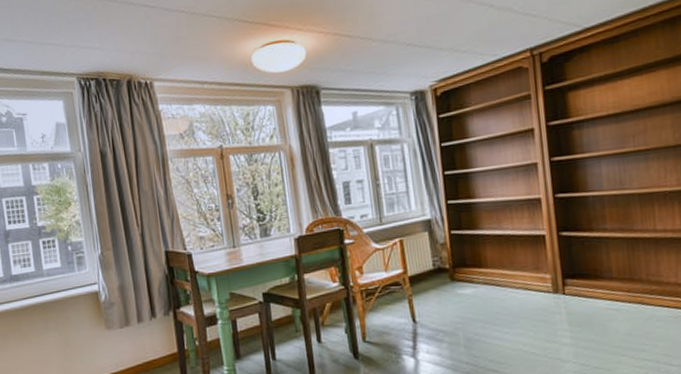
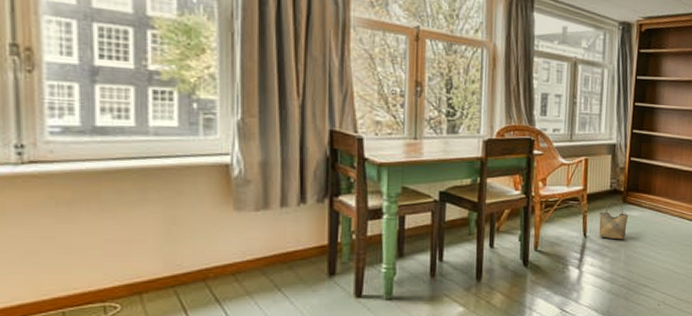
woven basket: none [426,278,461,323] -> present [598,199,628,240]

